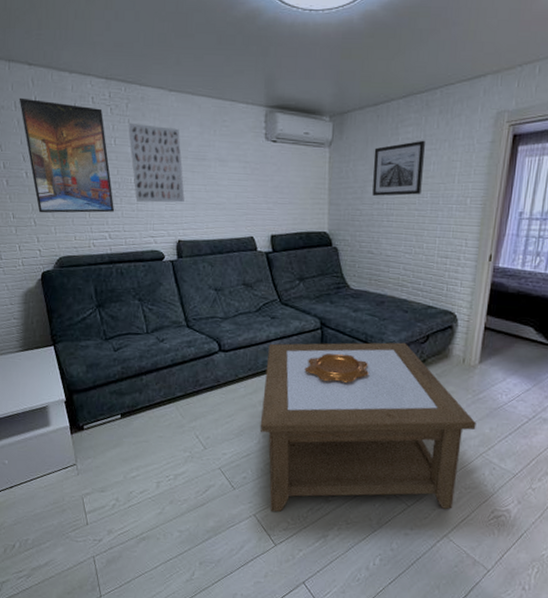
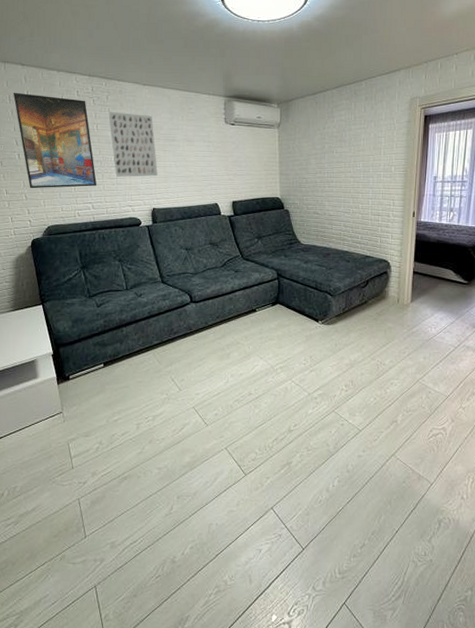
coffee table: present [260,342,477,512] -> none [228,287,412,445]
decorative bowl: present [304,353,370,383] -> none [265,299,321,324]
wall art: present [372,140,425,196] -> none [315,121,355,167]

